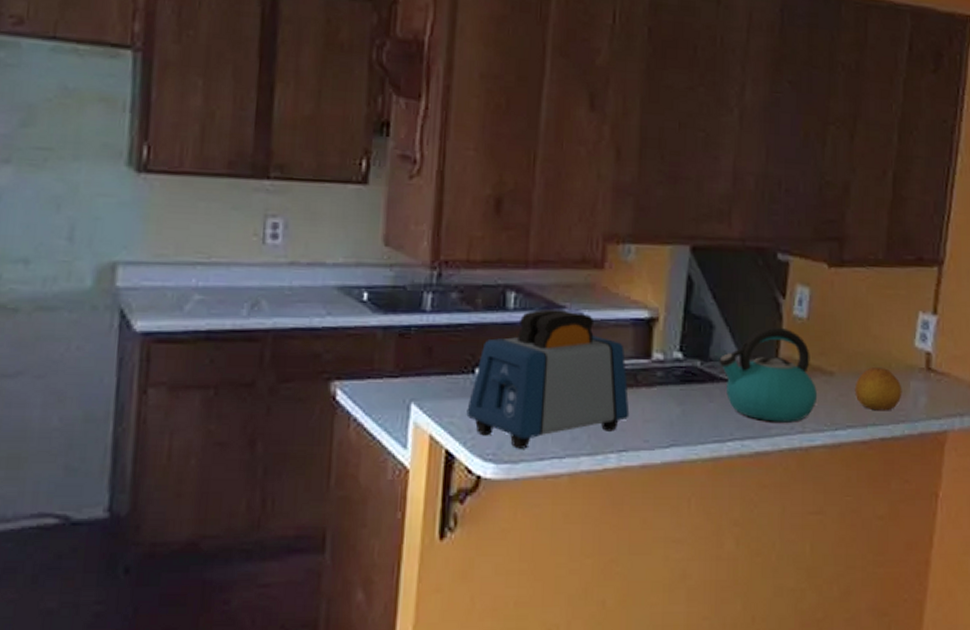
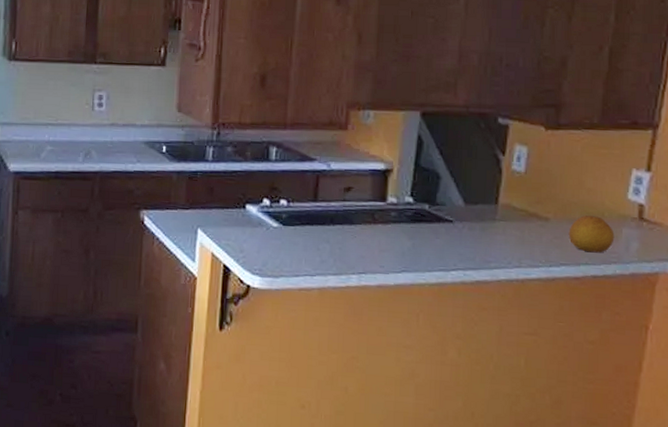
toaster: present [466,308,630,450] -> none [239,160,368,268]
kettle: present [719,327,818,423] -> none [444,179,534,258]

